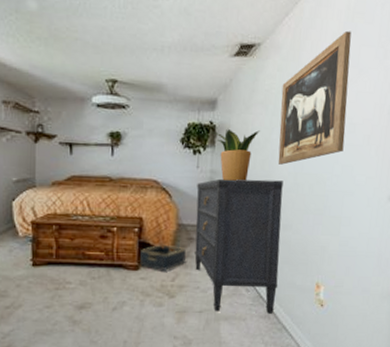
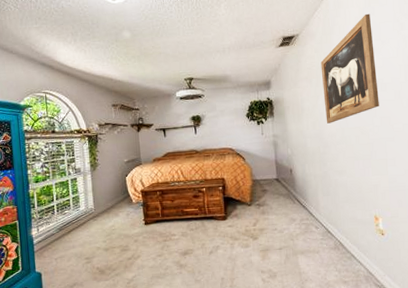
basket: present [140,244,186,270] -> none [226,197,262,218]
dresser: present [194,178,283,315] -> none [263,136,342,248]
potted plant: present [214,128,260,181] -> none [271,99,308,141]

